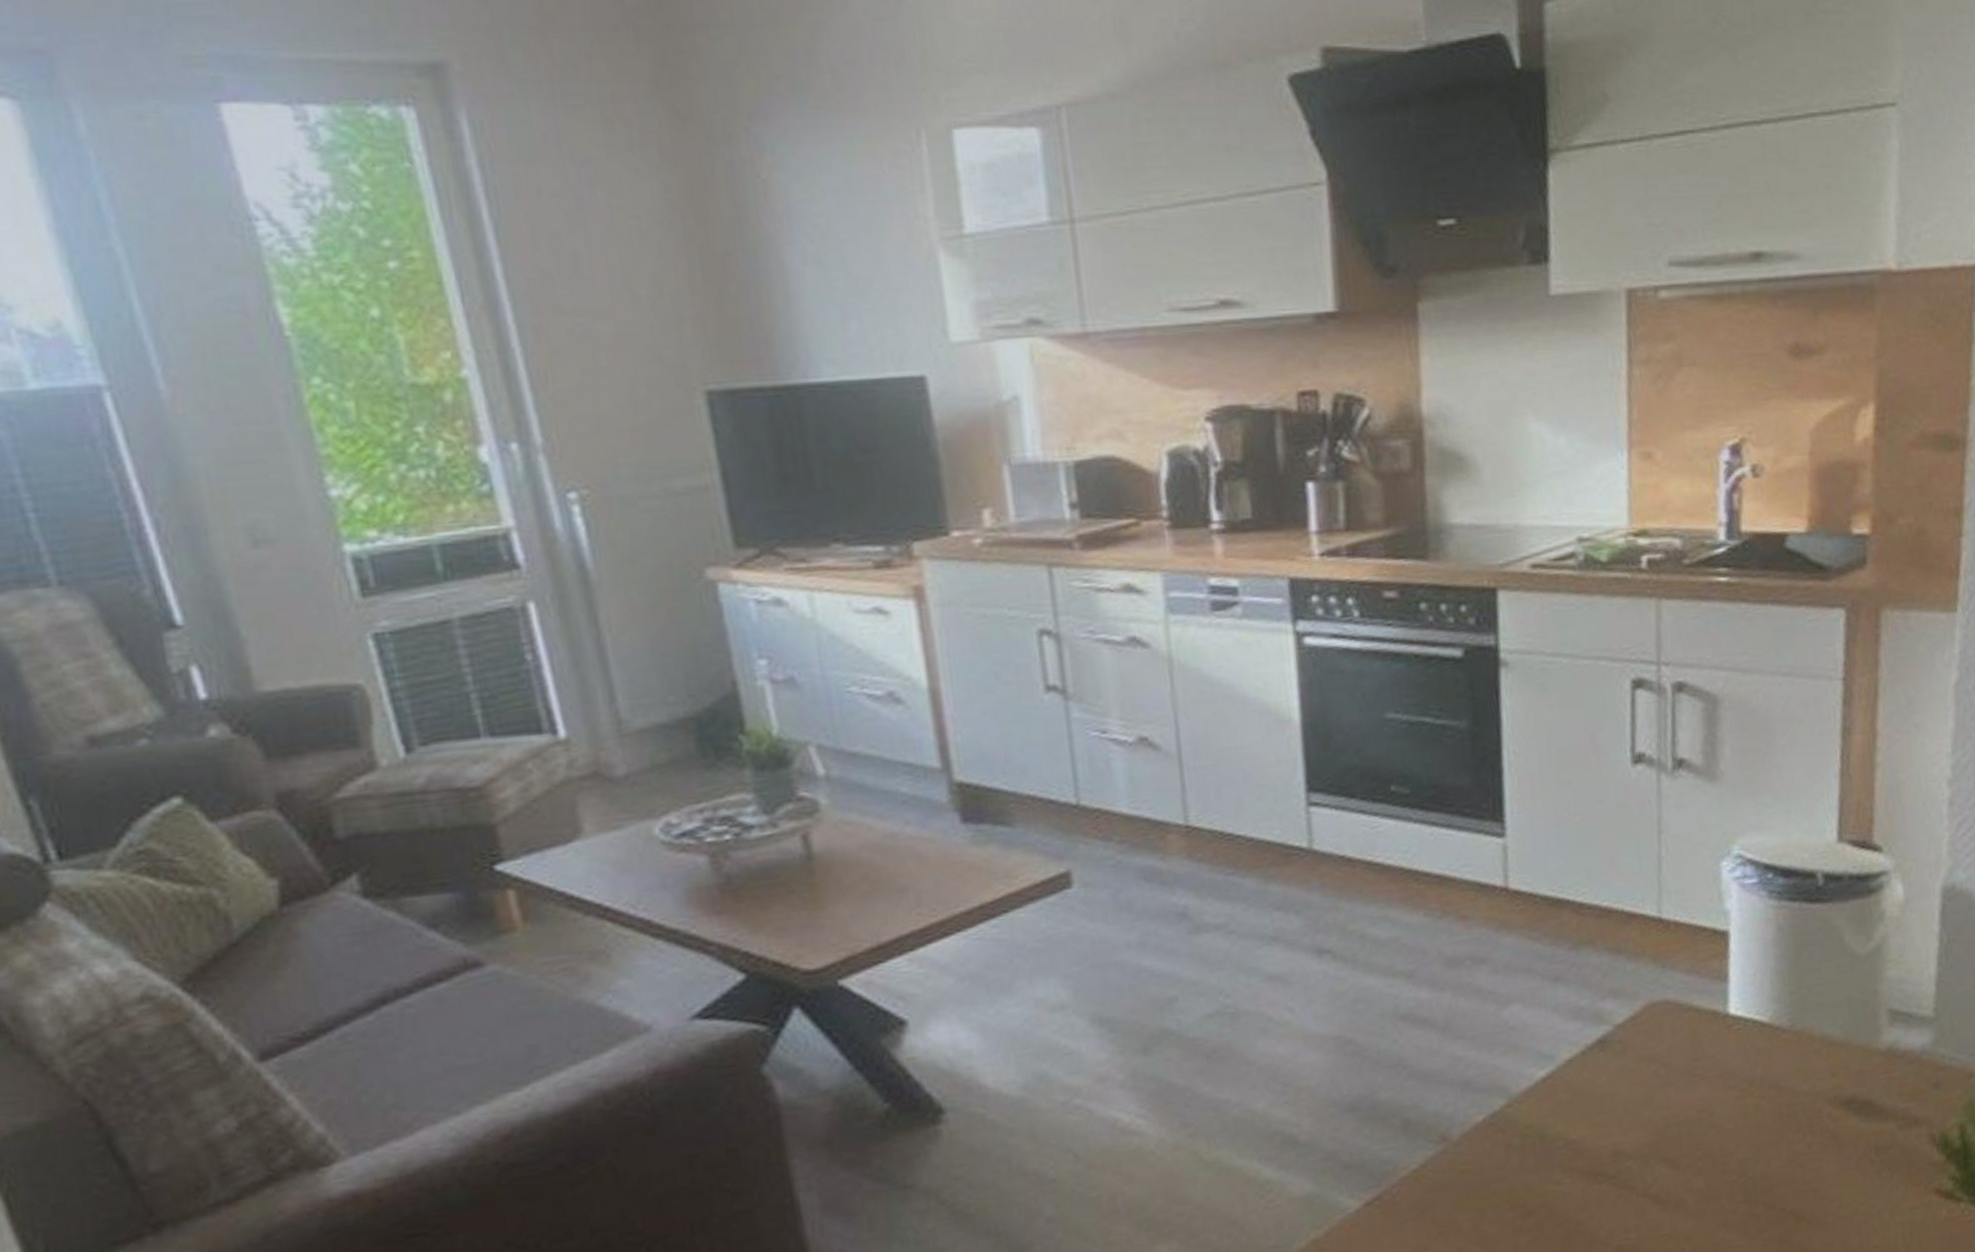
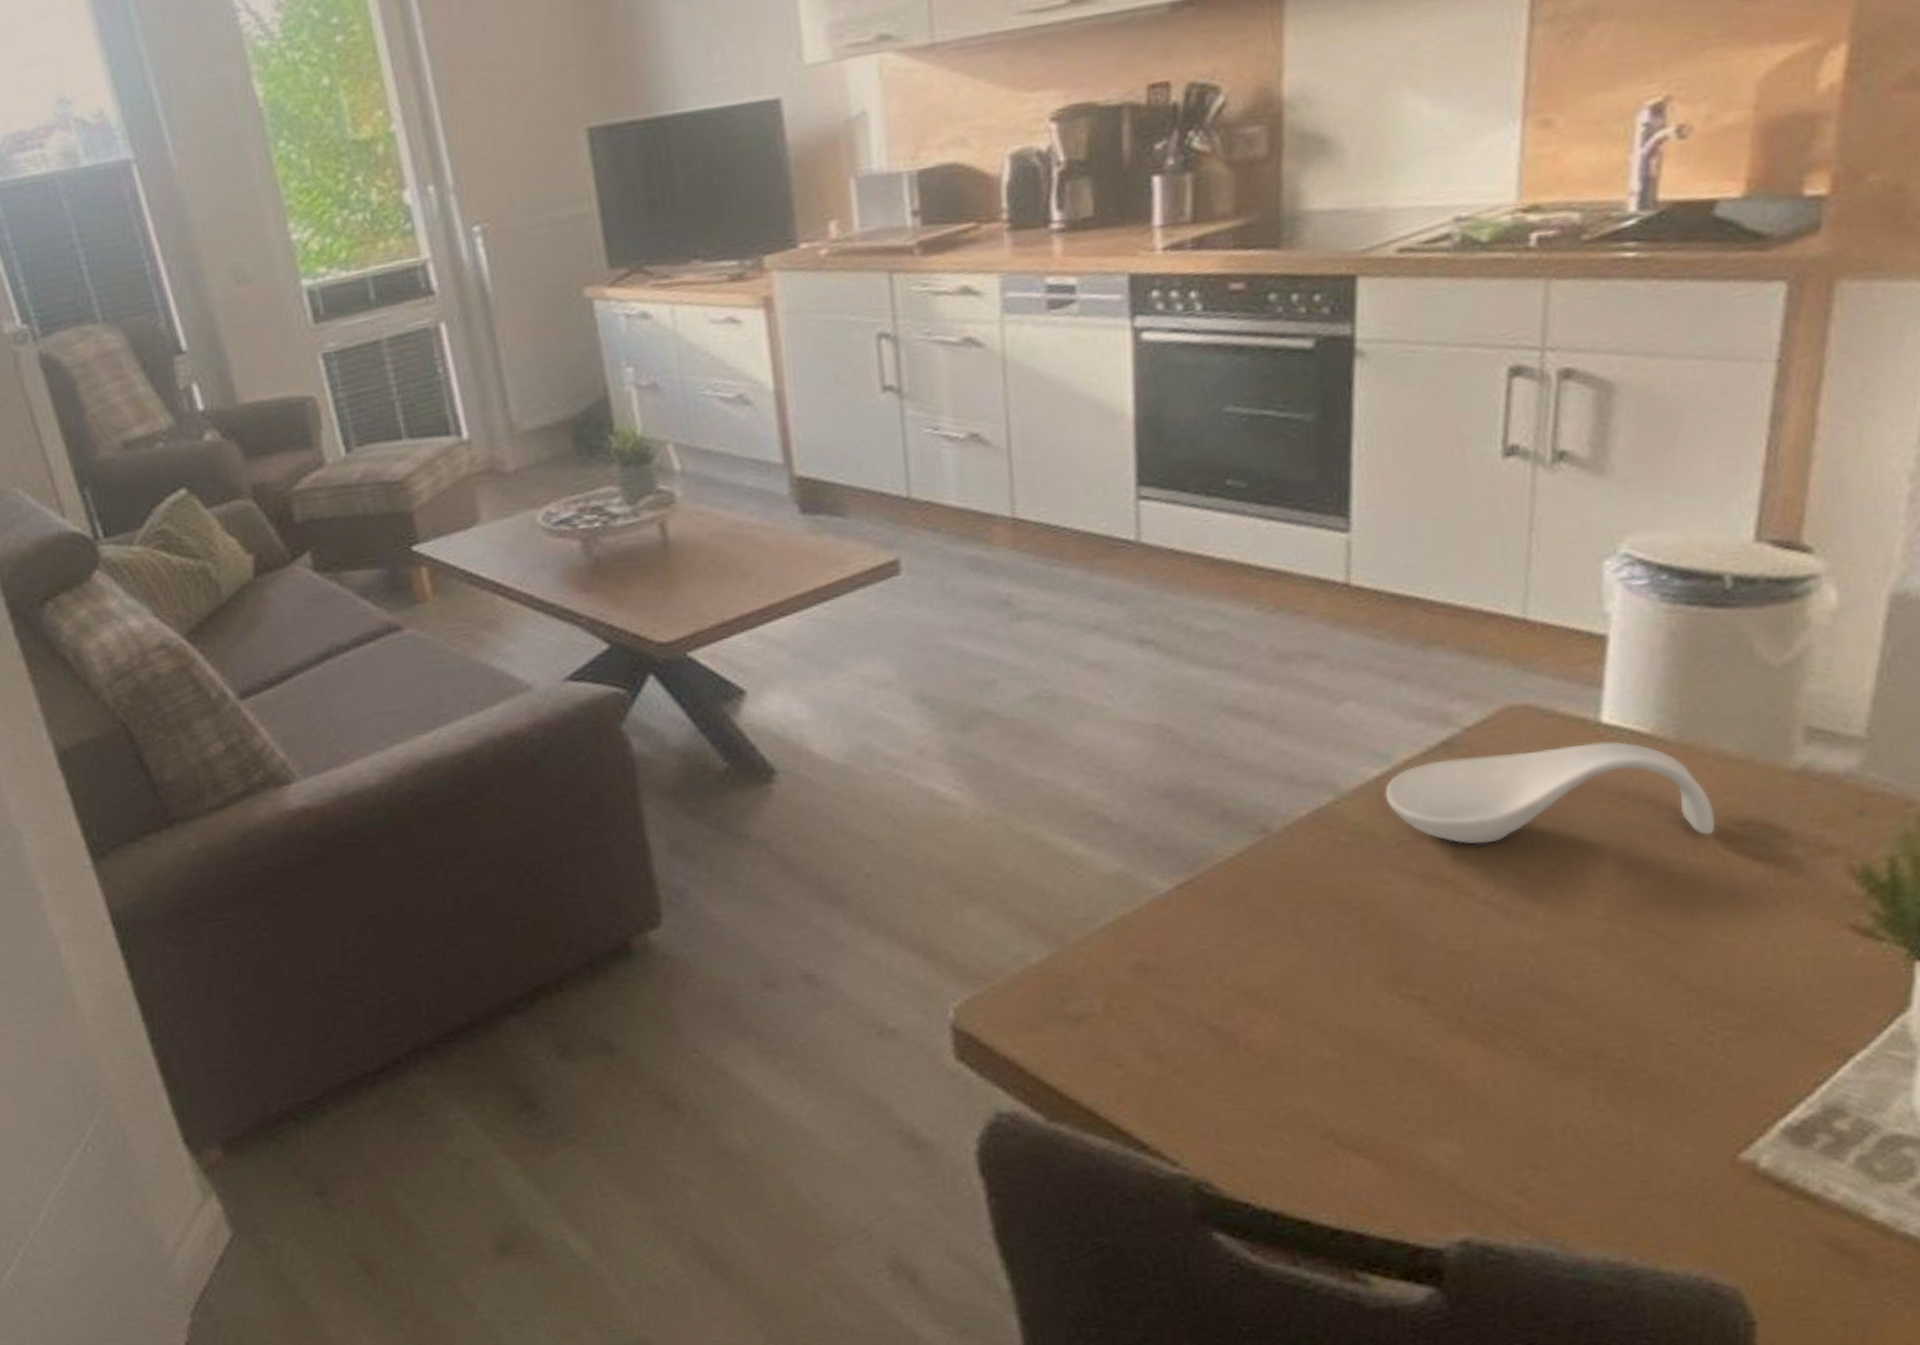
spoon rest: none [1551,1031,1826,1140] -> present [1385,742,1715,844]

